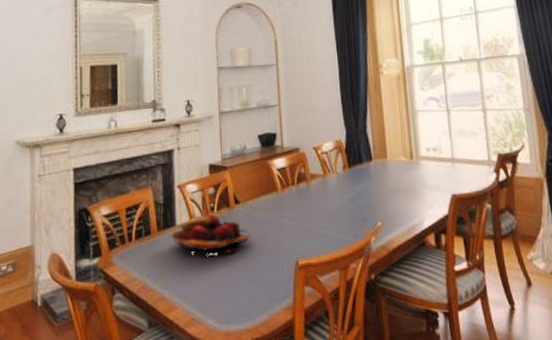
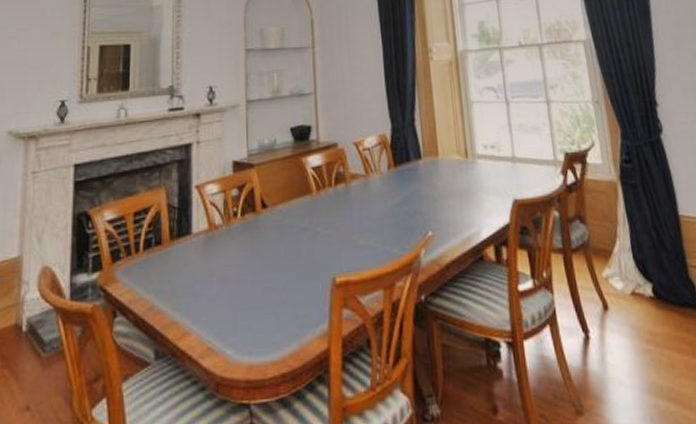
fruit basket: present [171,215,252,256] -> none [186,221,281,271]

